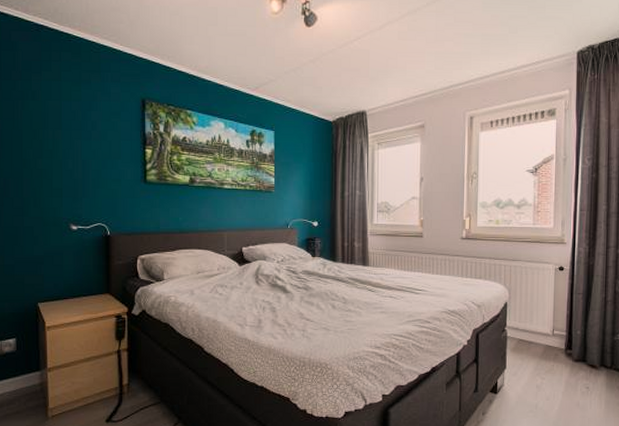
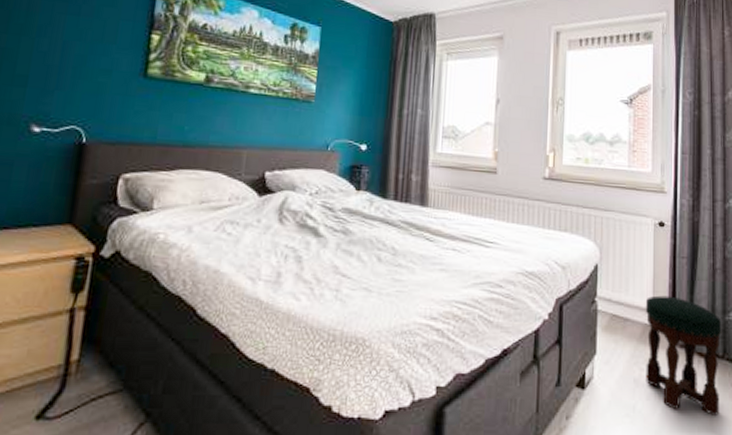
stool: none [546,323,611,411] -> present [645,295,722,417]

